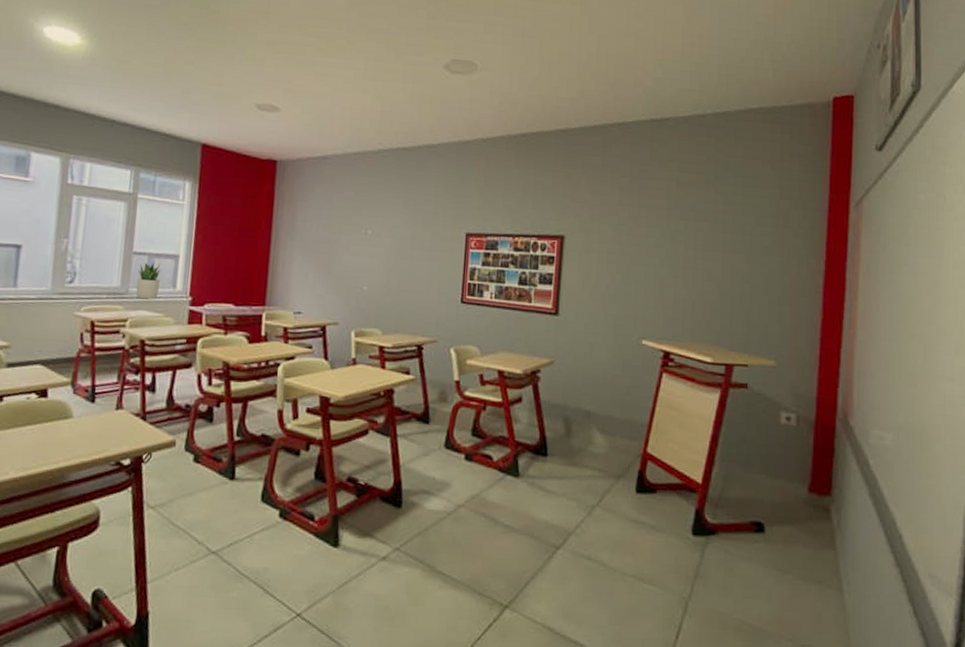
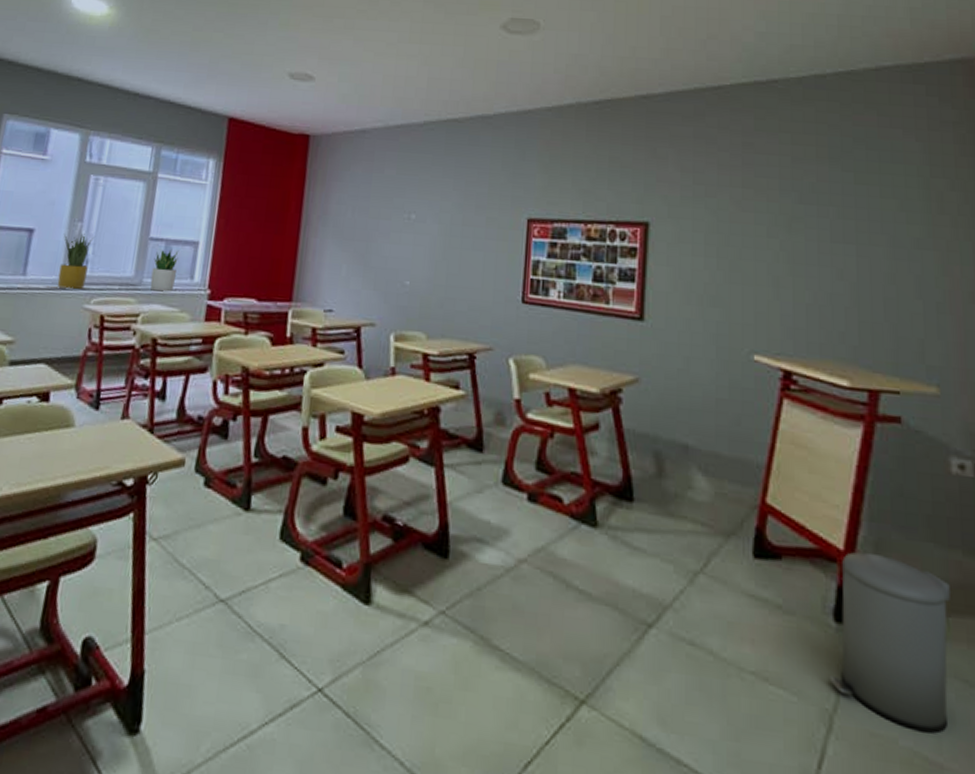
planter: none [47,249,81,299] -> present [57,233,94,290]
pedal bin: none [686,484,774,608] -> present [829,552,950,734]

